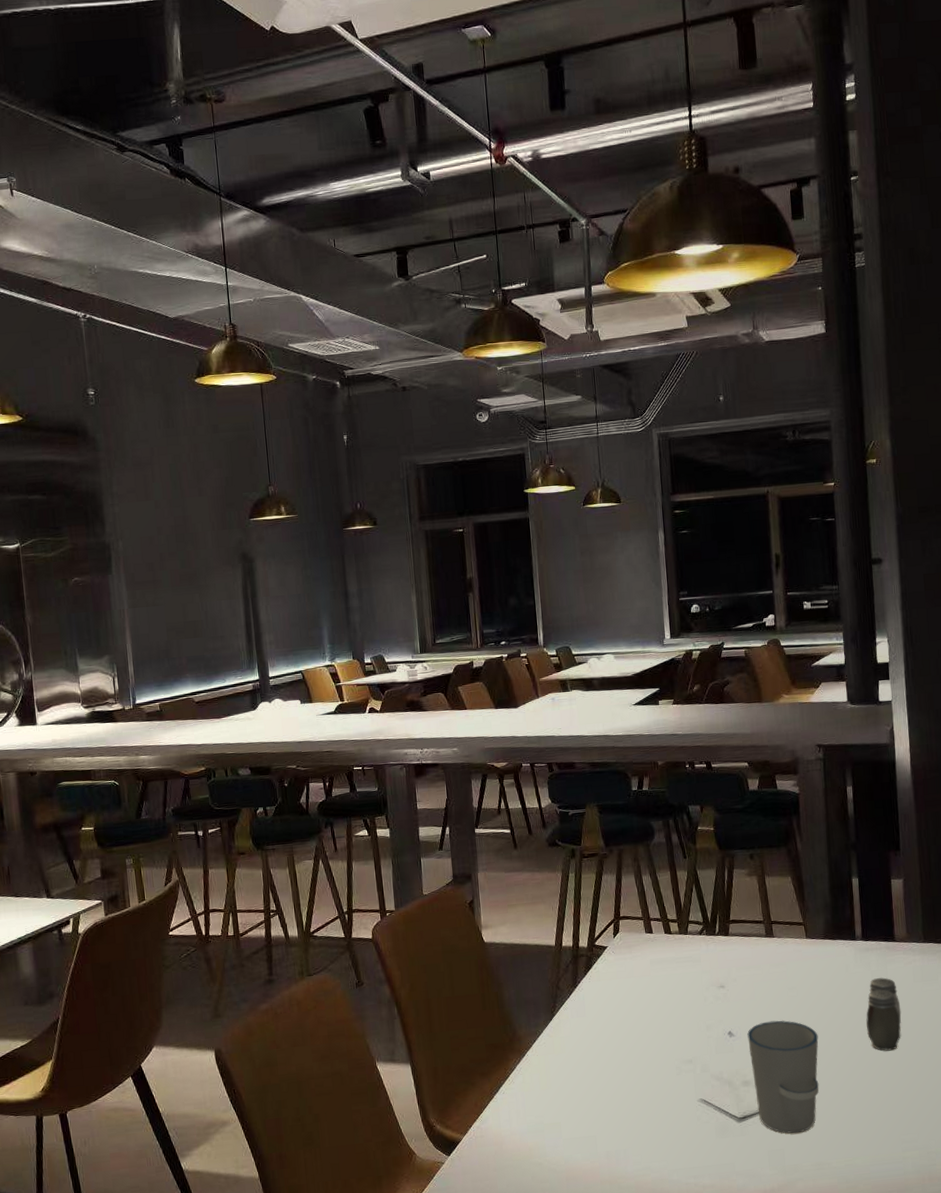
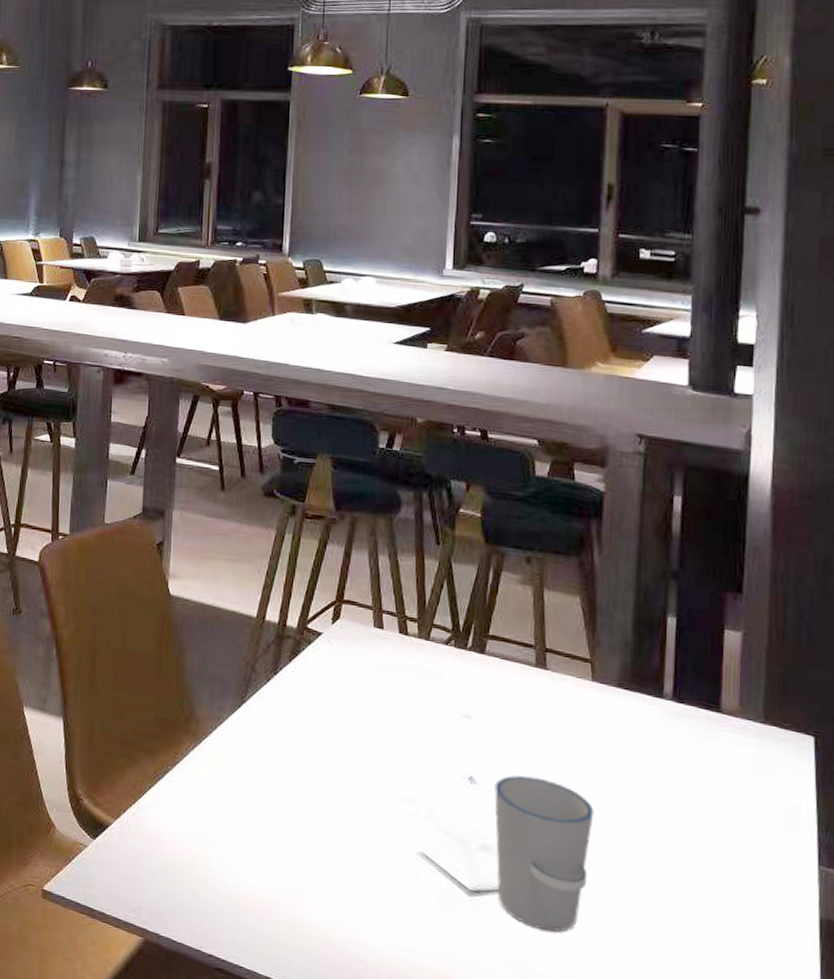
salt and pepper shaker: present [866,977,902,1051] -> none [664,755,719,857]

